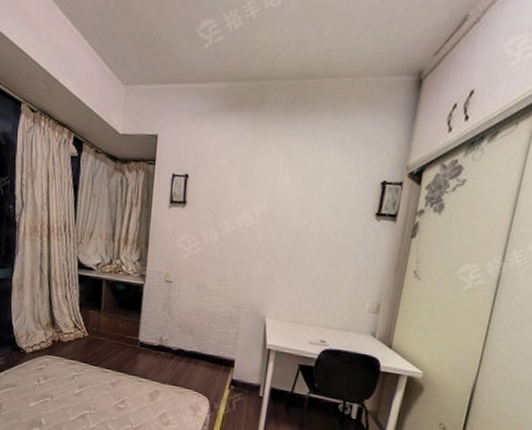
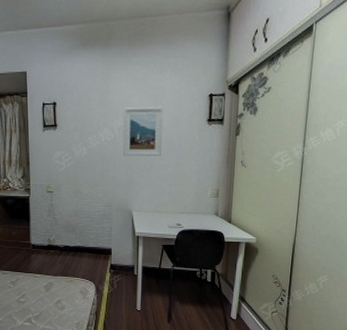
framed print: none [263,188,321,254] -> present [123,106,164,157]

